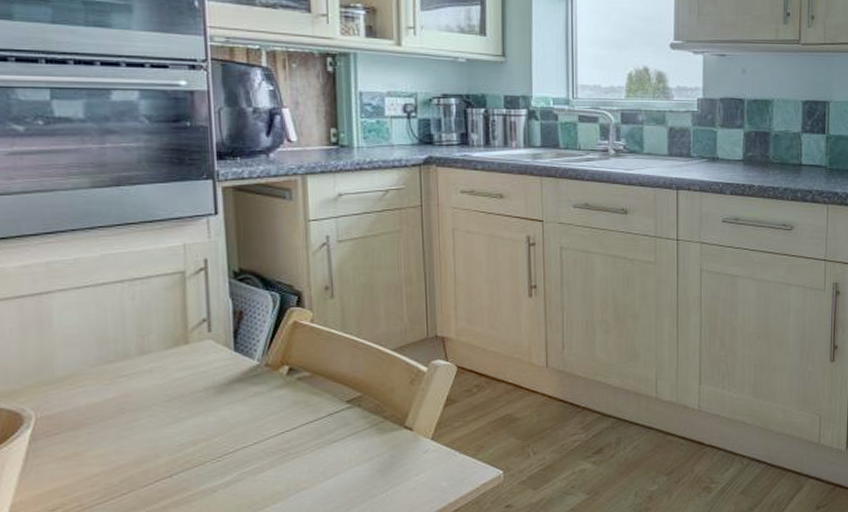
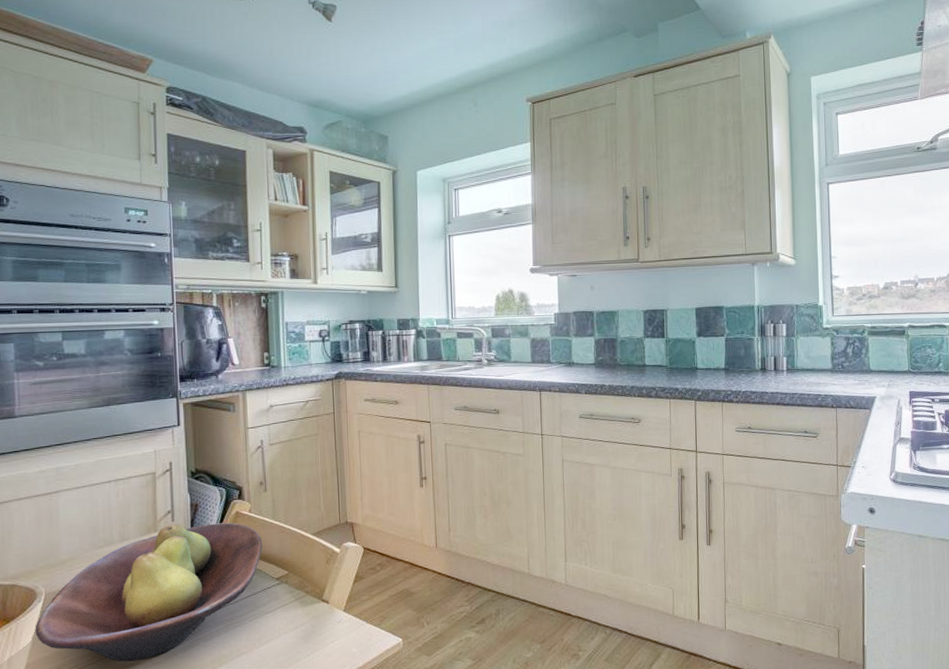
fruit bowl: none [22,334,329,500] -> present [35,522,263,662]

